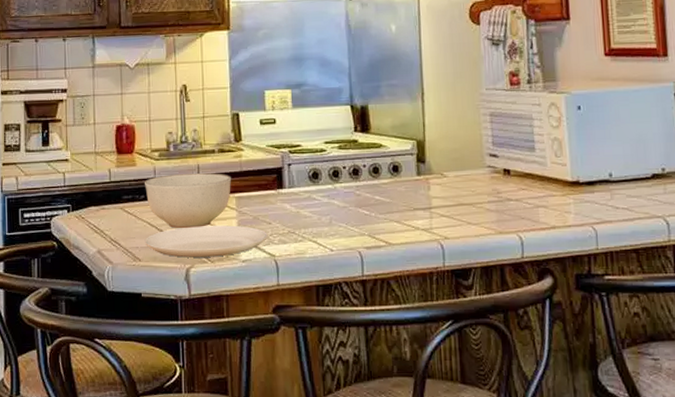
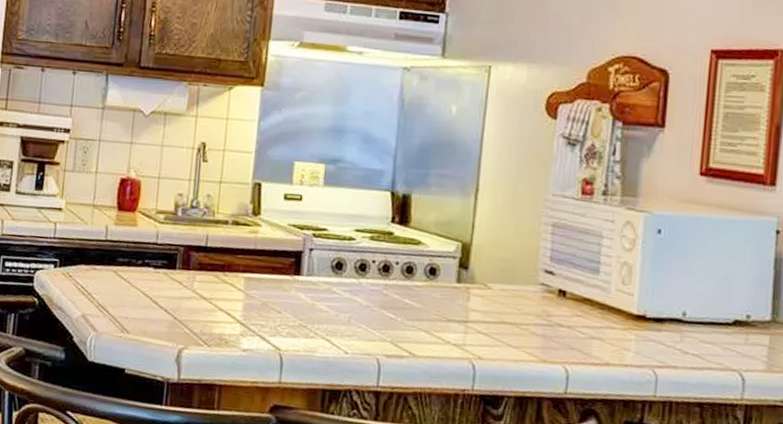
plate: present [144,225,268,258] -> none [136,302,276,342]
bowl: present [145,172,232,229] -> none [144,241,244,306]

